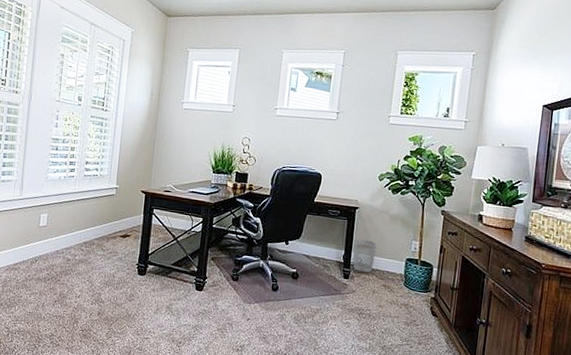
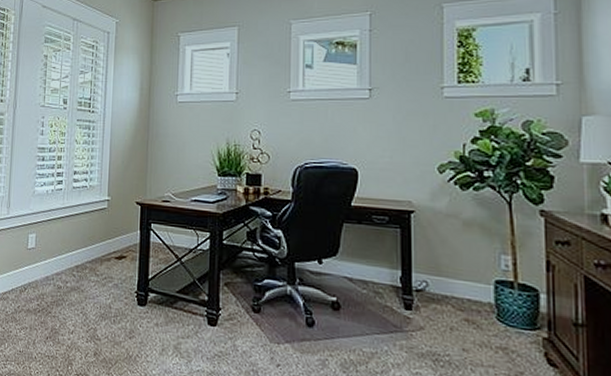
wastebasket: present [352,239,378,273] -> none [413,254,449,302]

